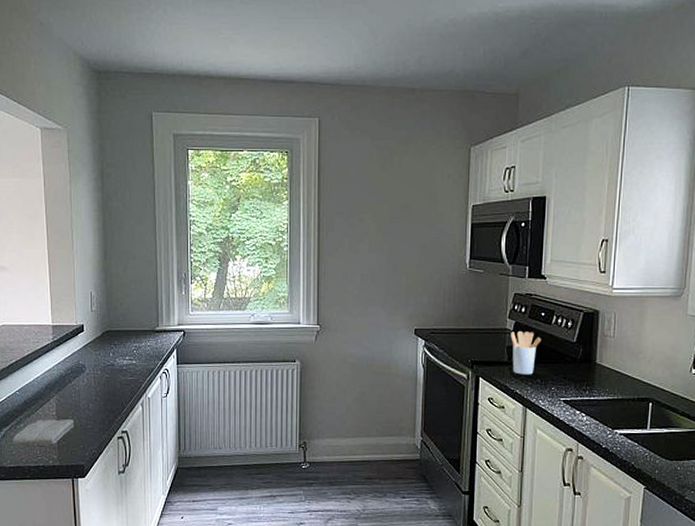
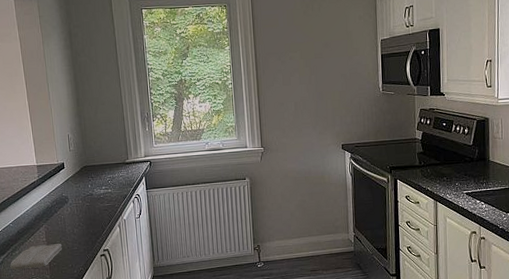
utensil holder: present [511,330,542,375] -> none [420,139,445,175]

